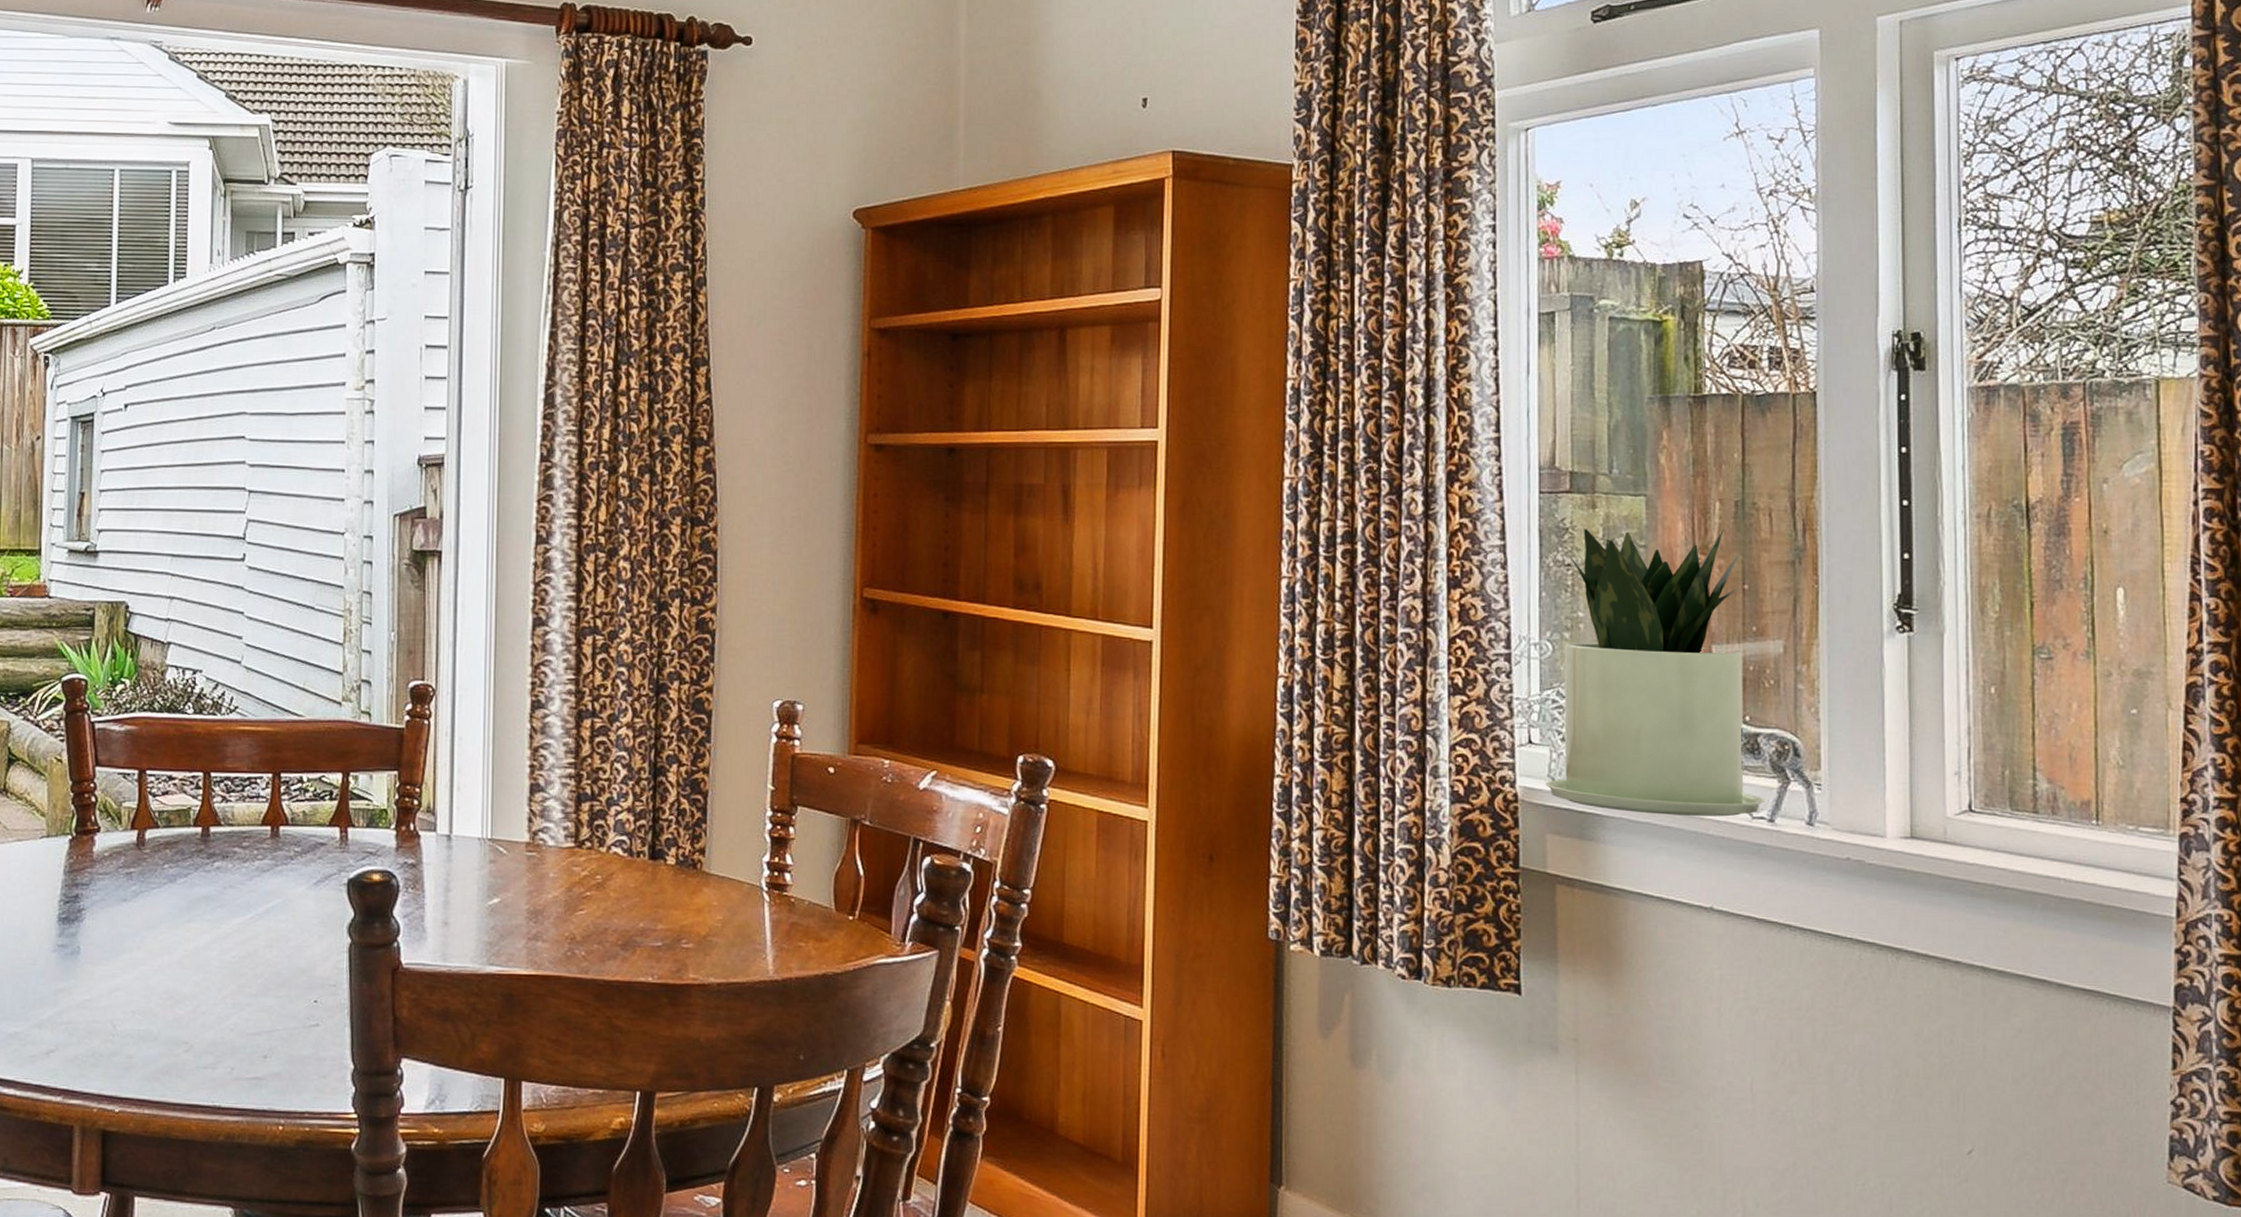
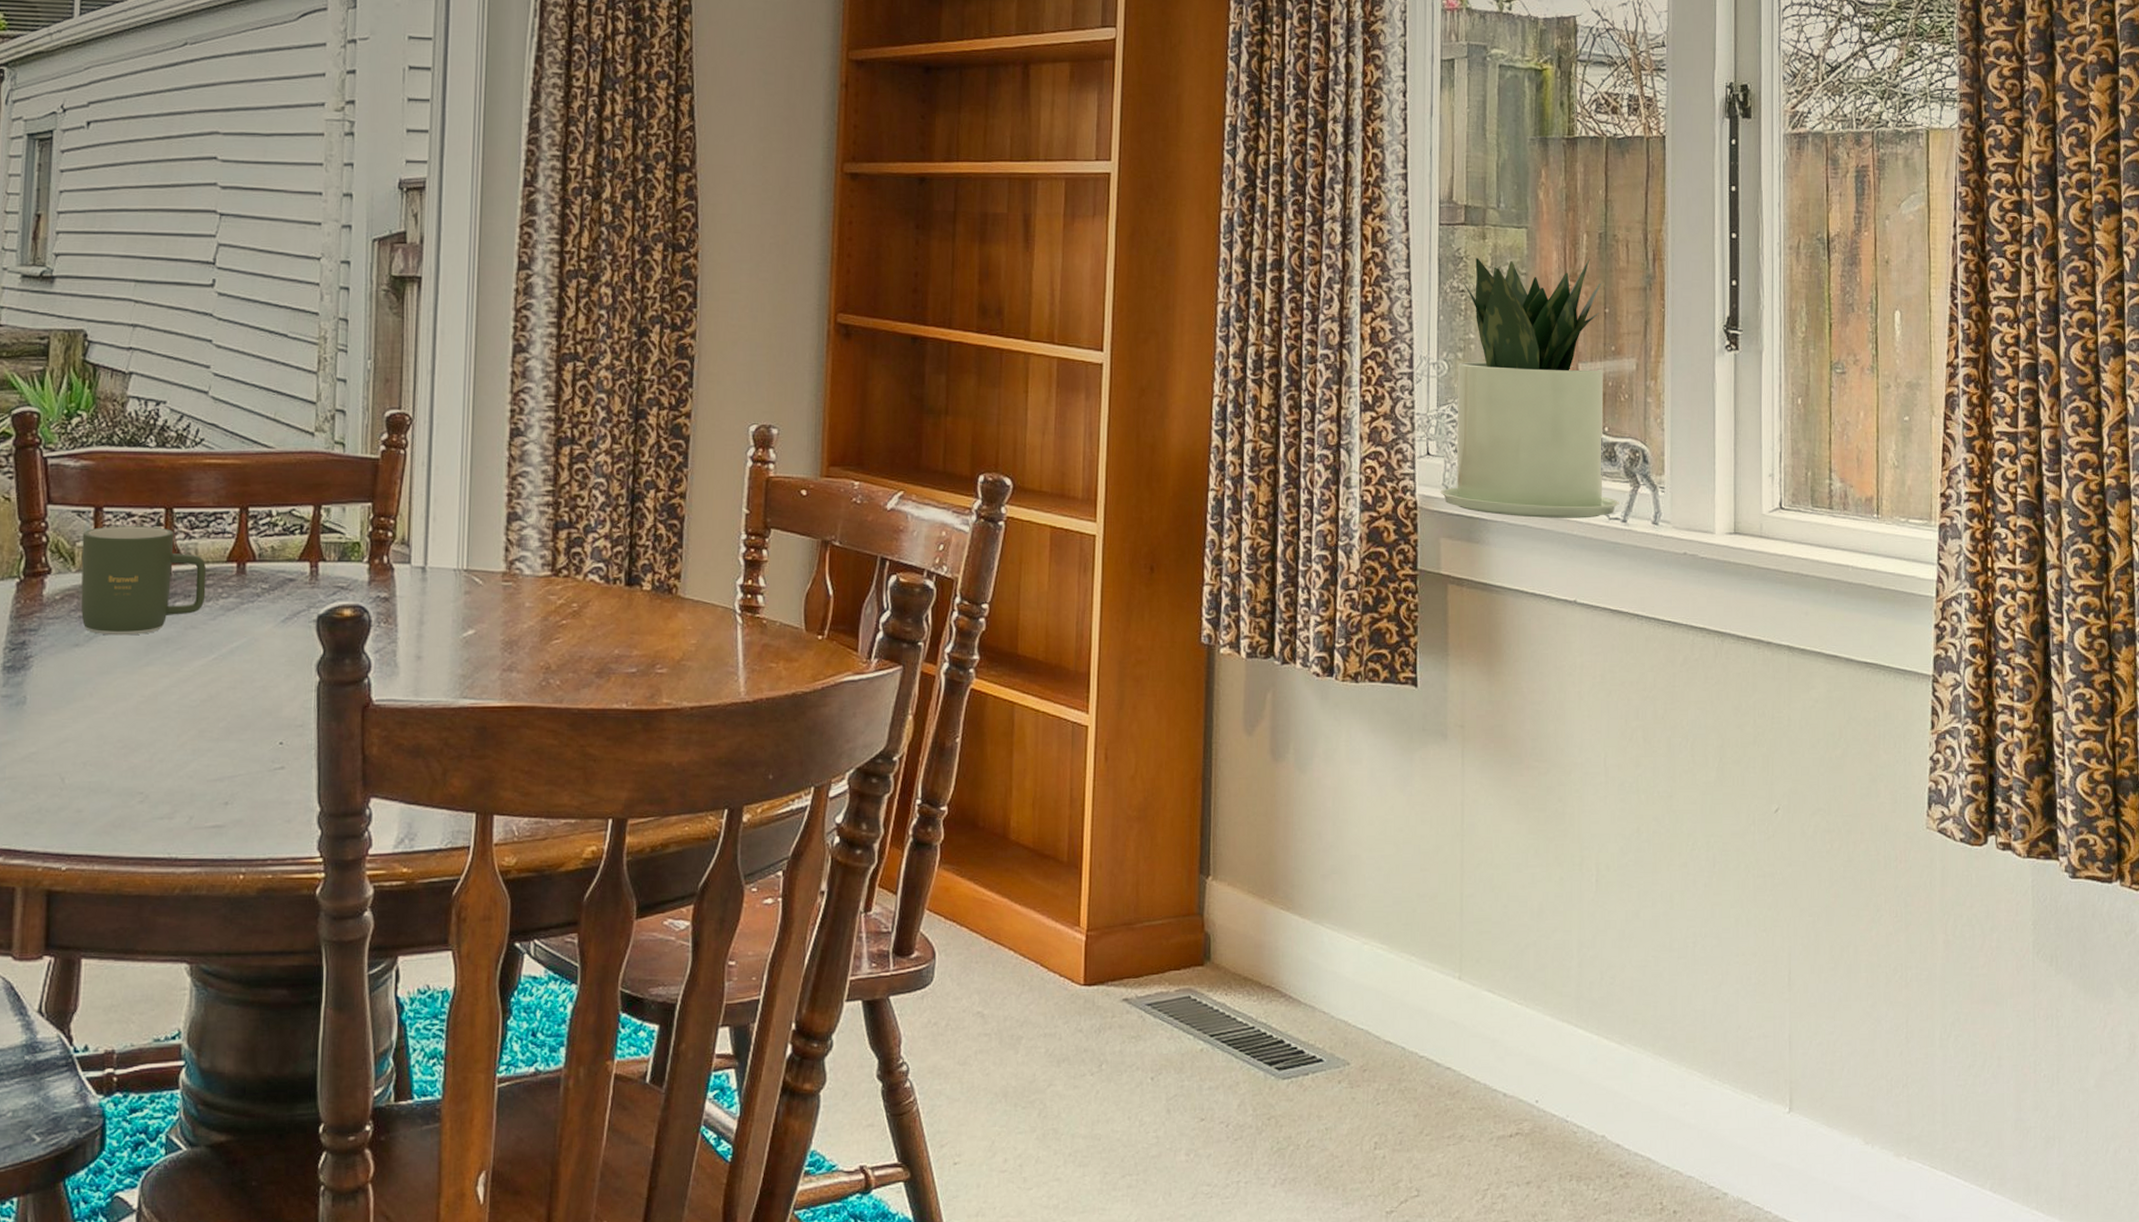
mug: none [127,788,243,893] -> present [80,526,207,636]

